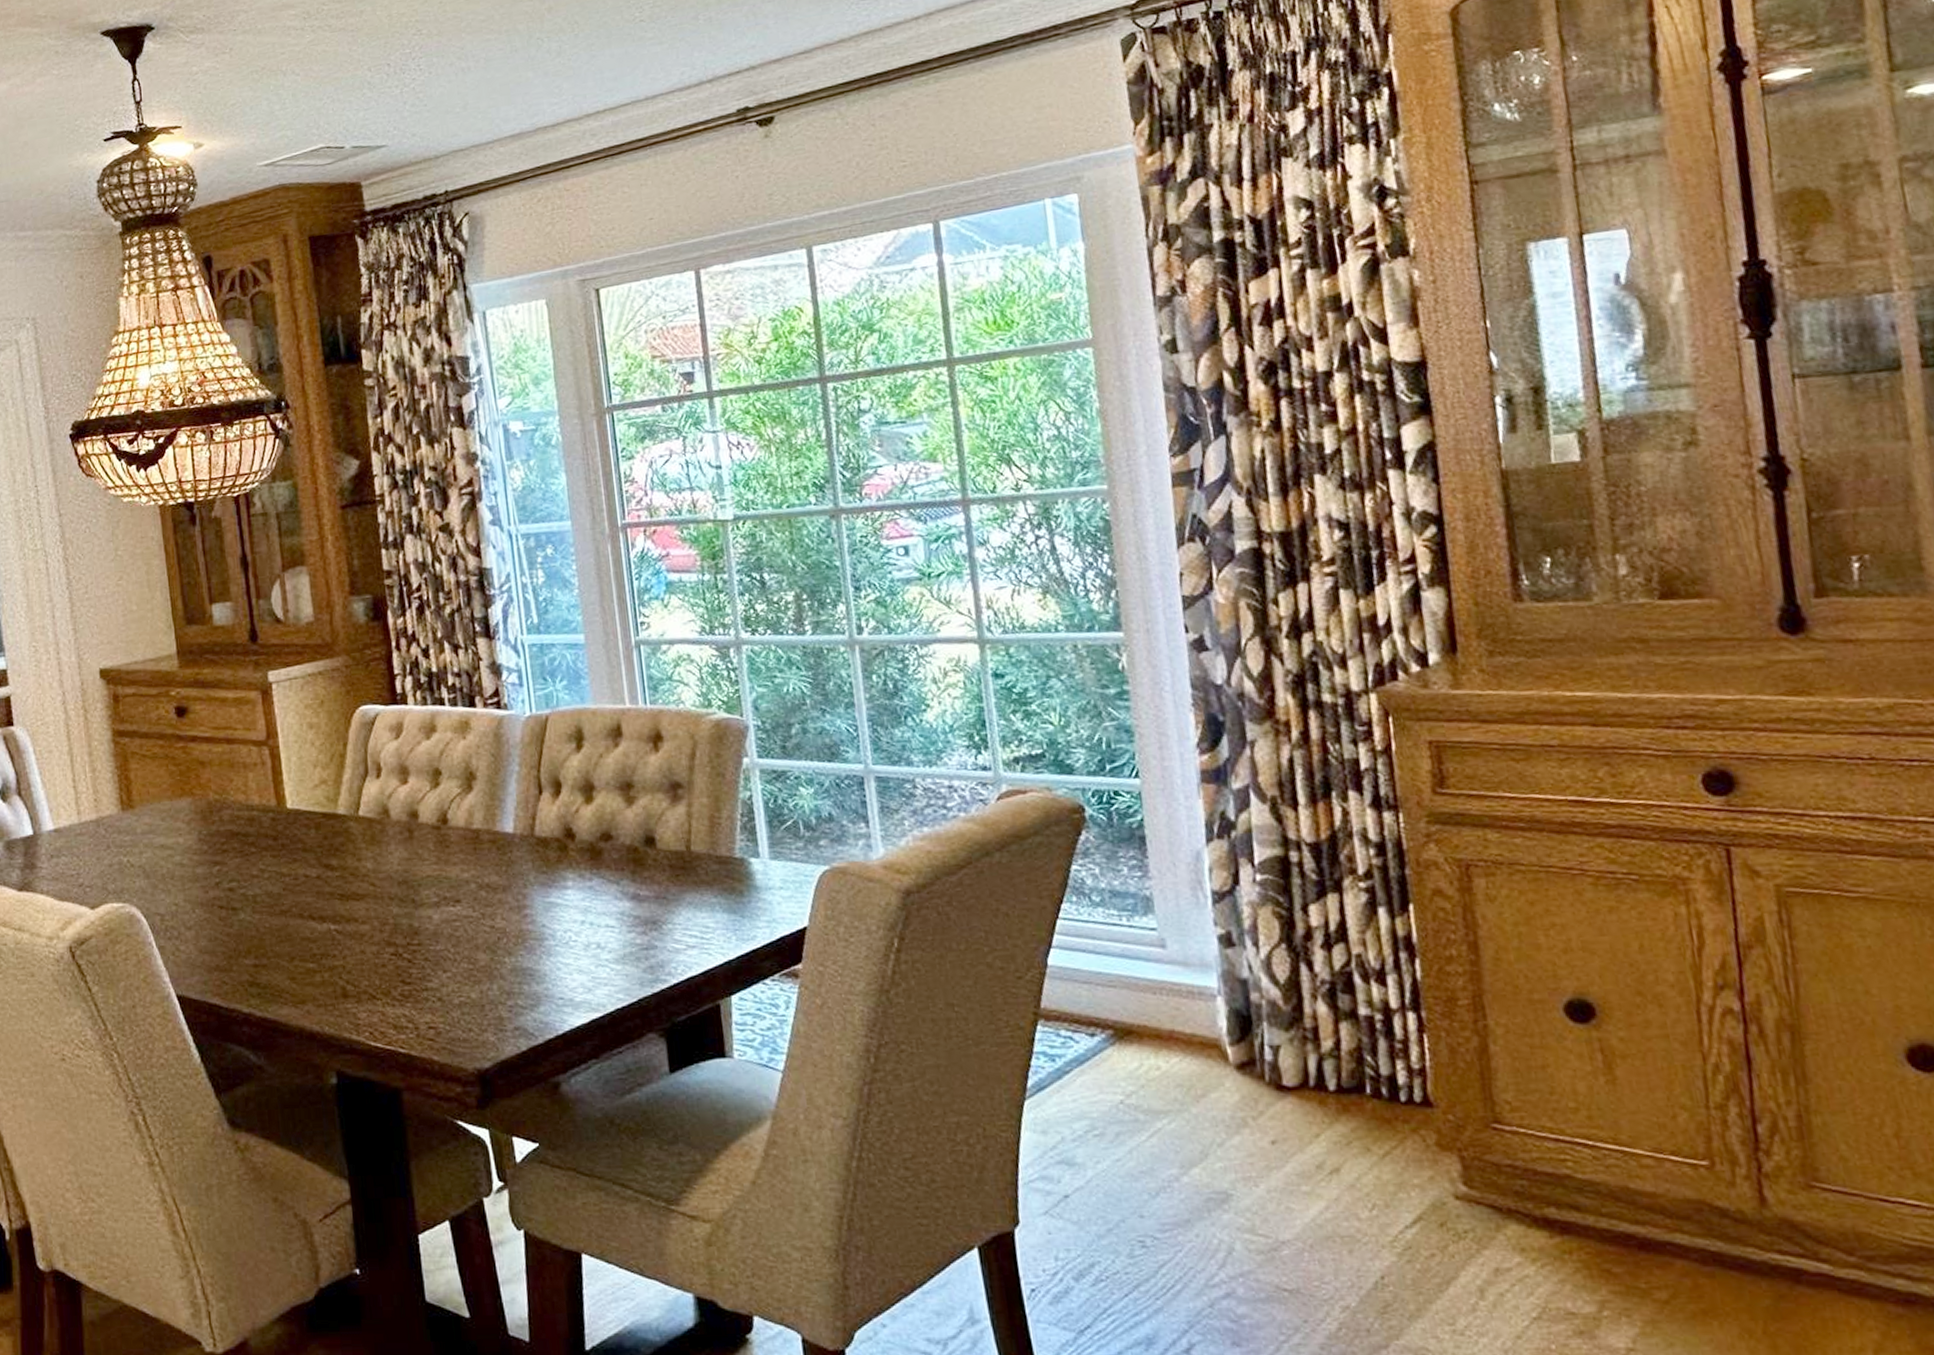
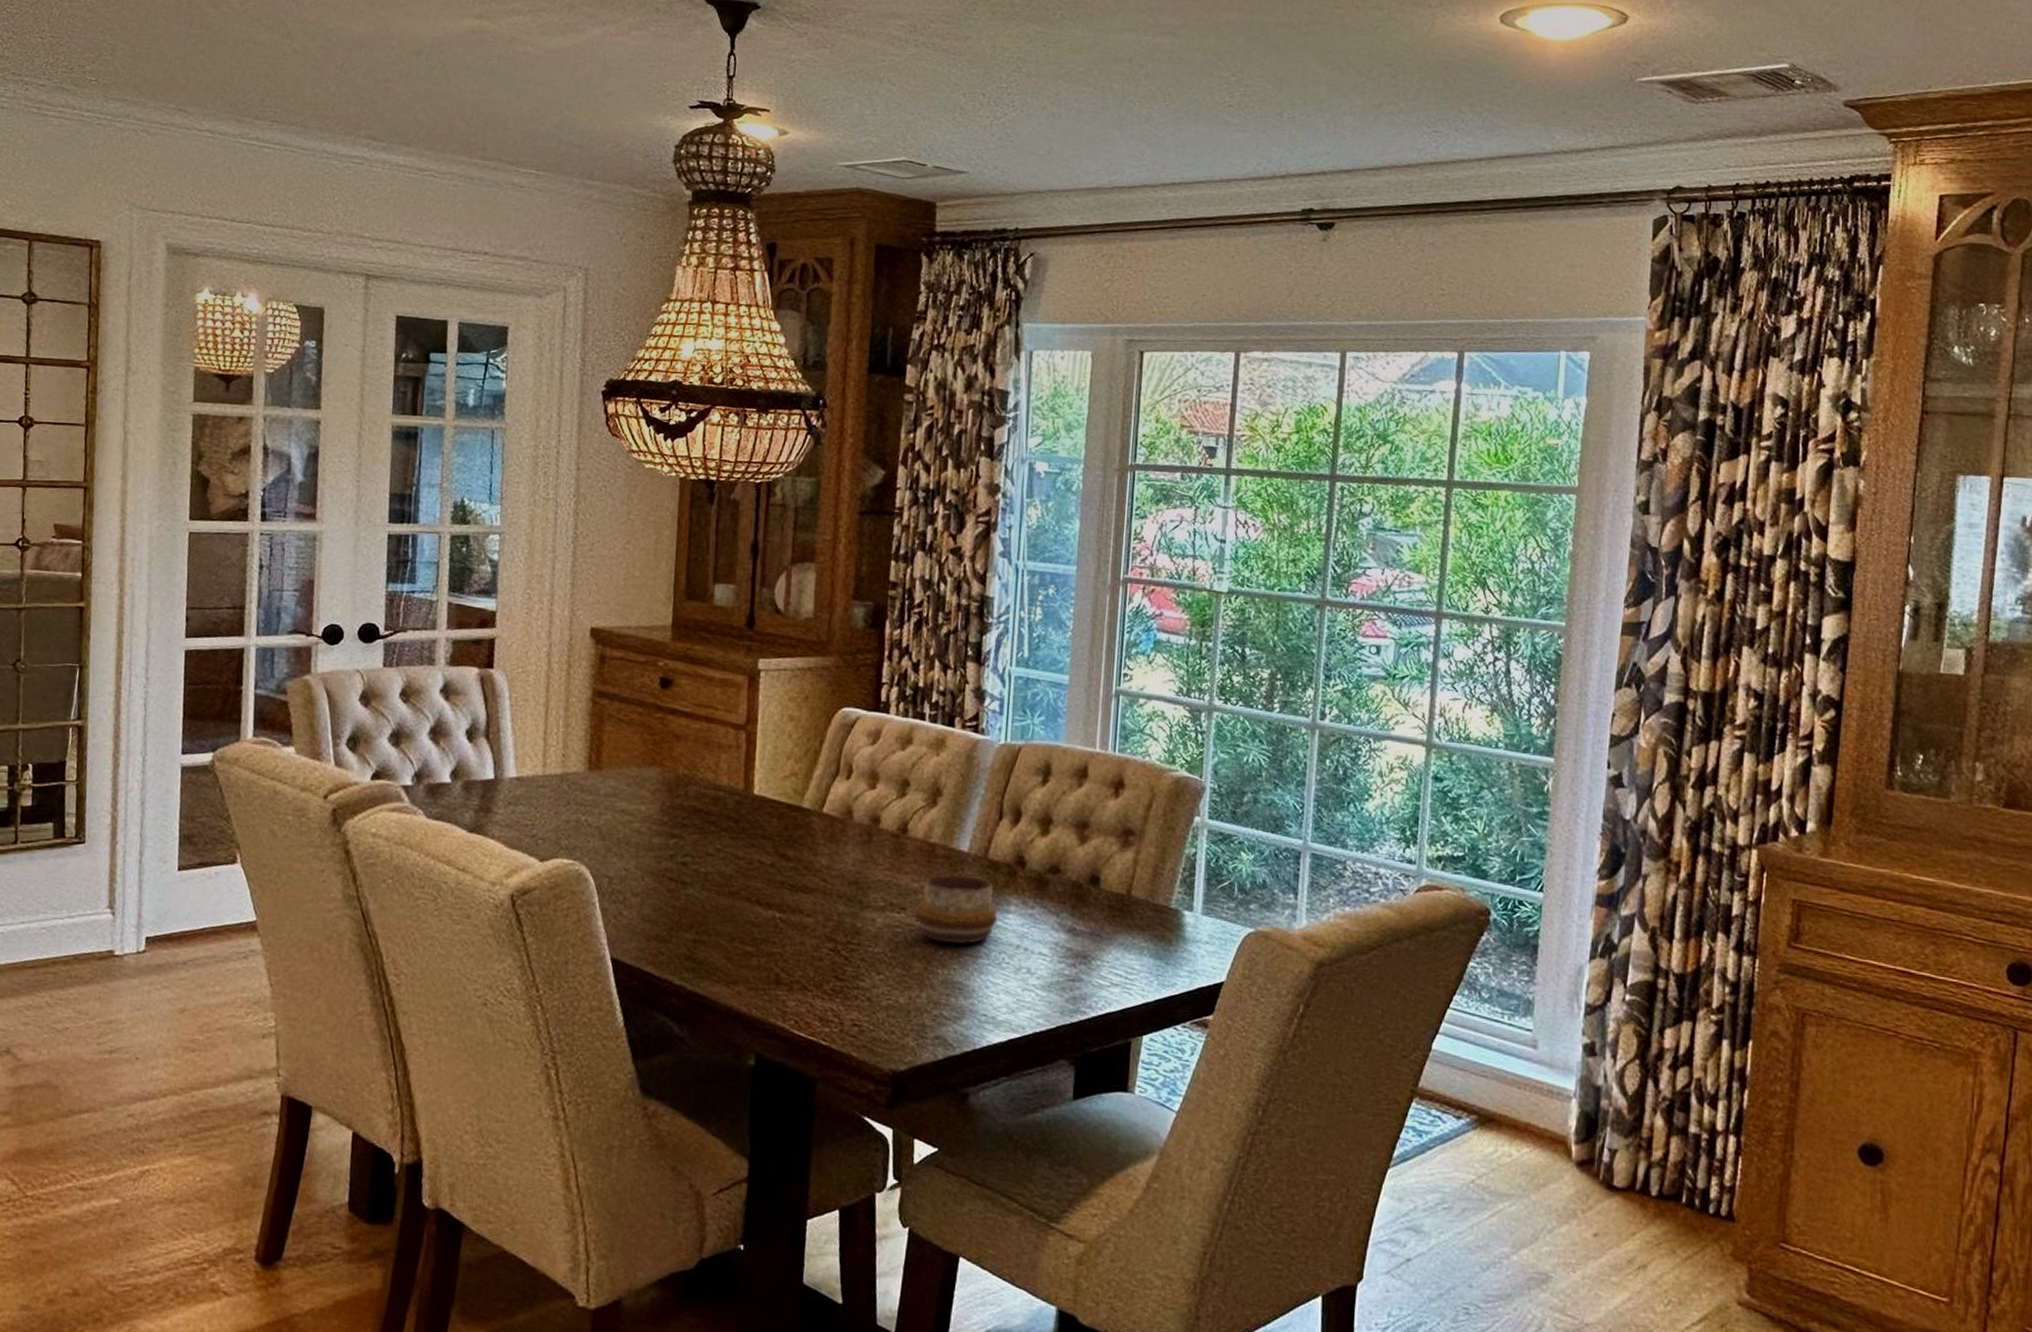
decorative bowl: none [471,856,557,931] -> present [915,874,998,945]

